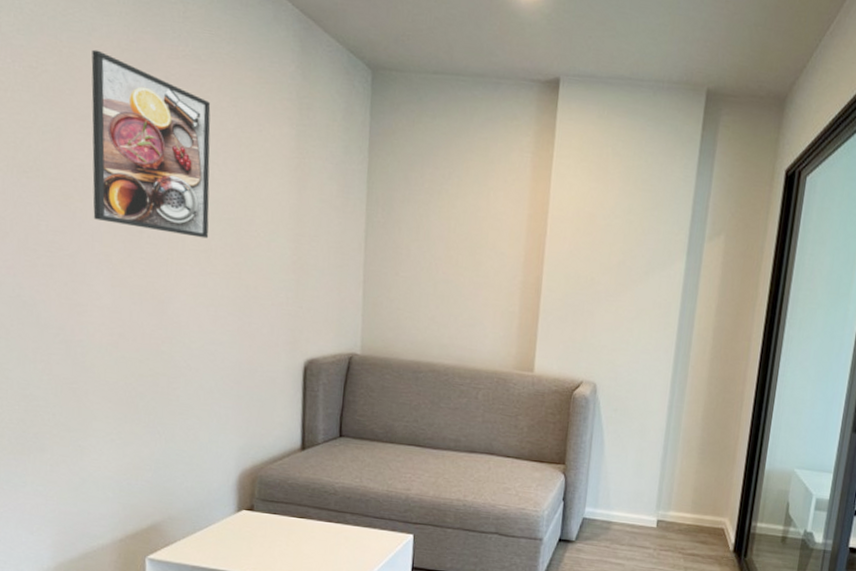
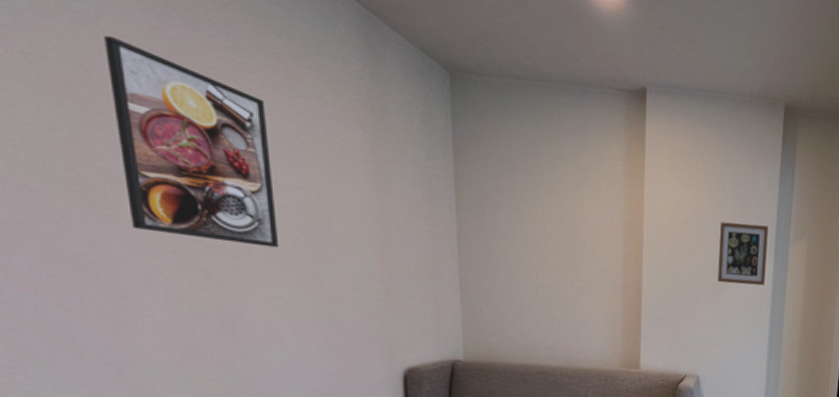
picture frame: none [622,216,682,287] -> present [717,222,769,286]

